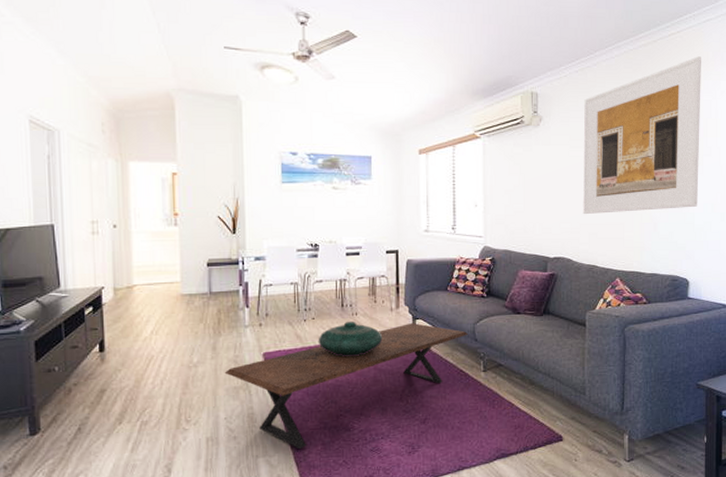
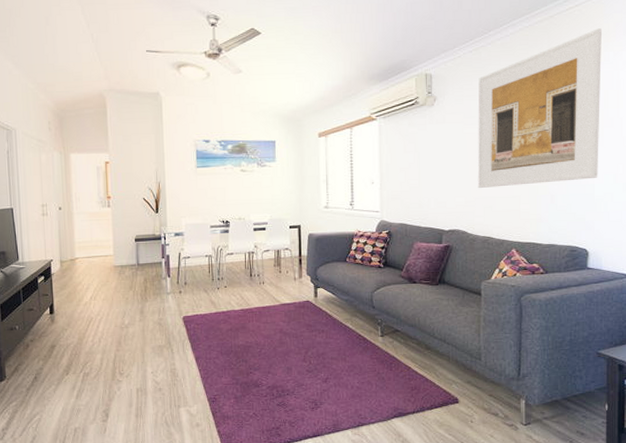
coffee table: present [224,323,469,450] -> none [150,291,367,402]
decorative bowl: present [318,321,383,357] -> none [230,289,287,321]

